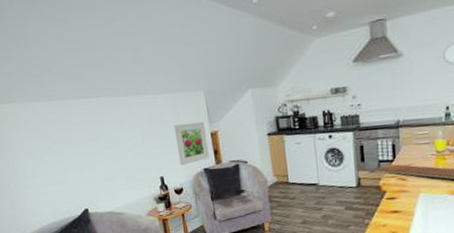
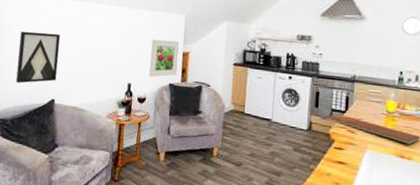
wall art: none [28,140,84,200] -> present [15,31,61,83]

